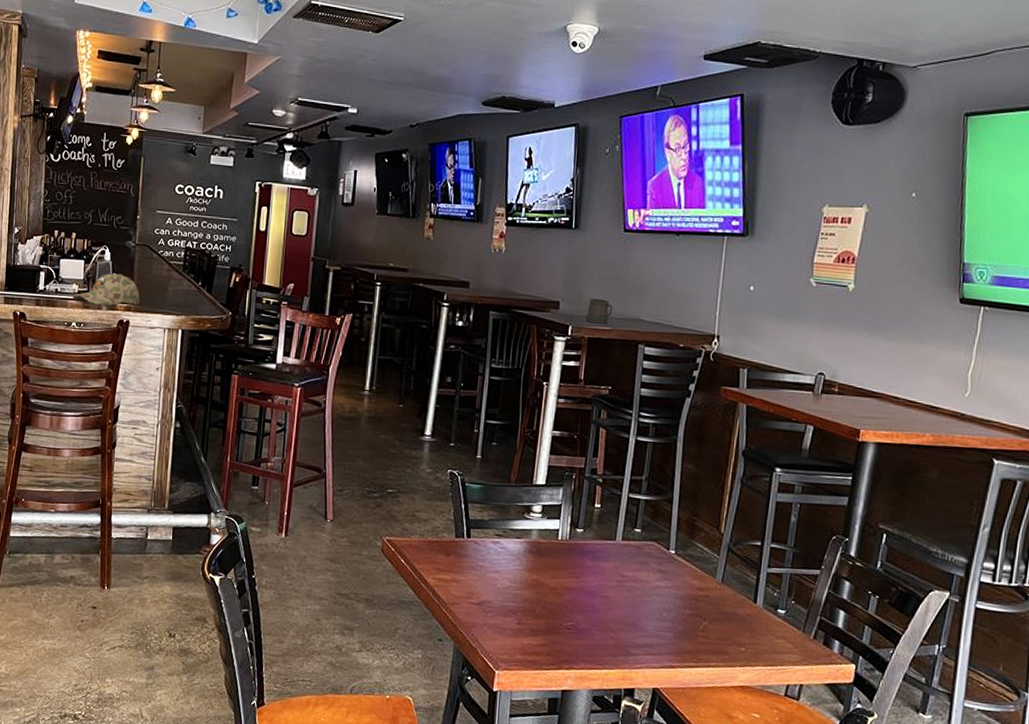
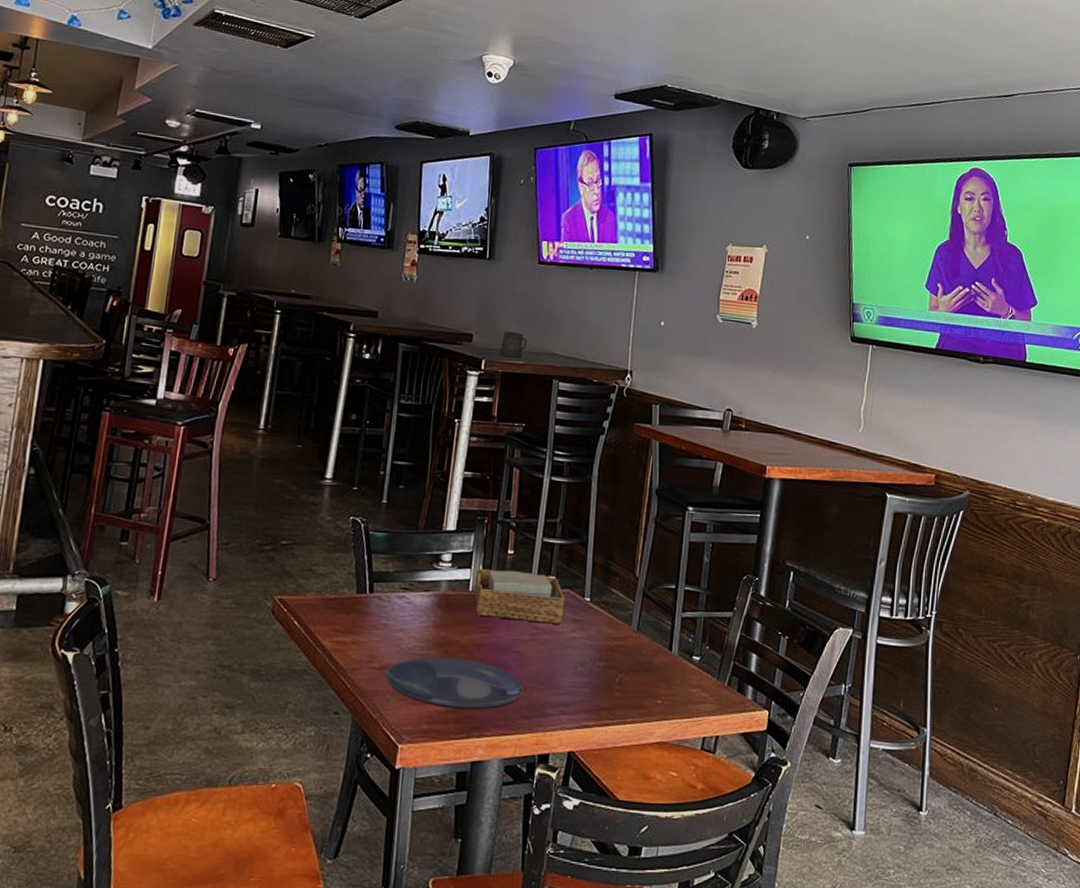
plate: none [483,596,611,646] -> present [385,656,524,710]
napkin holder: none [563,519,651,573] -> present [474,568,566,624]

